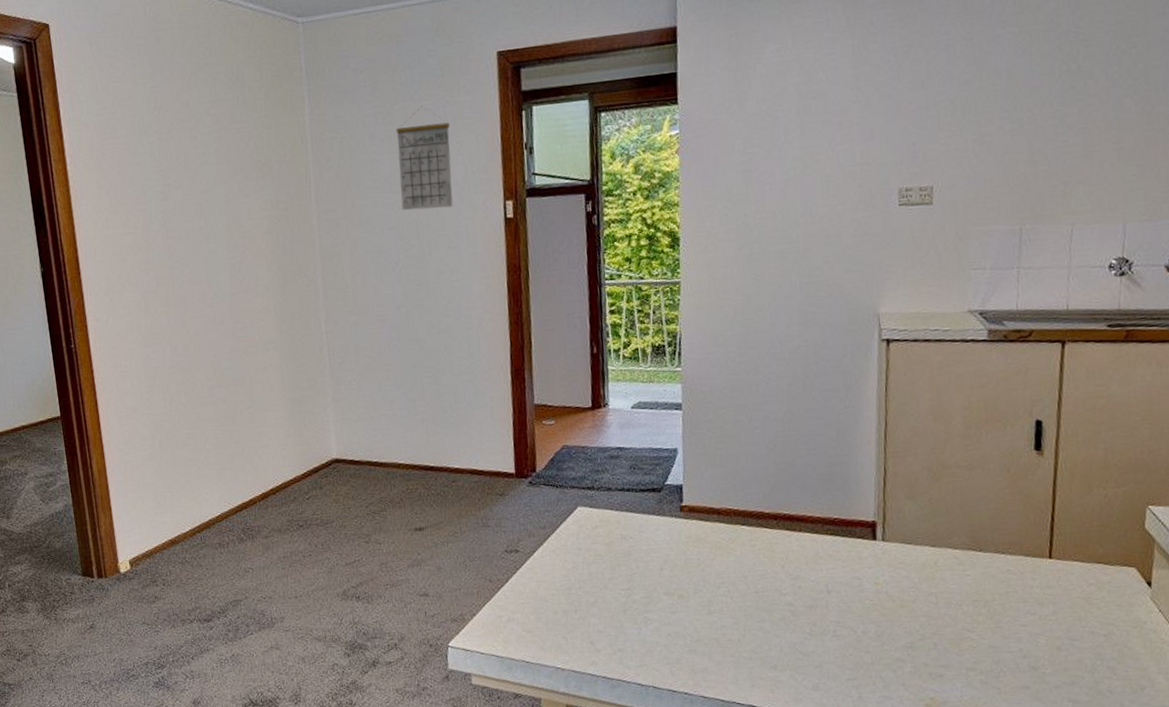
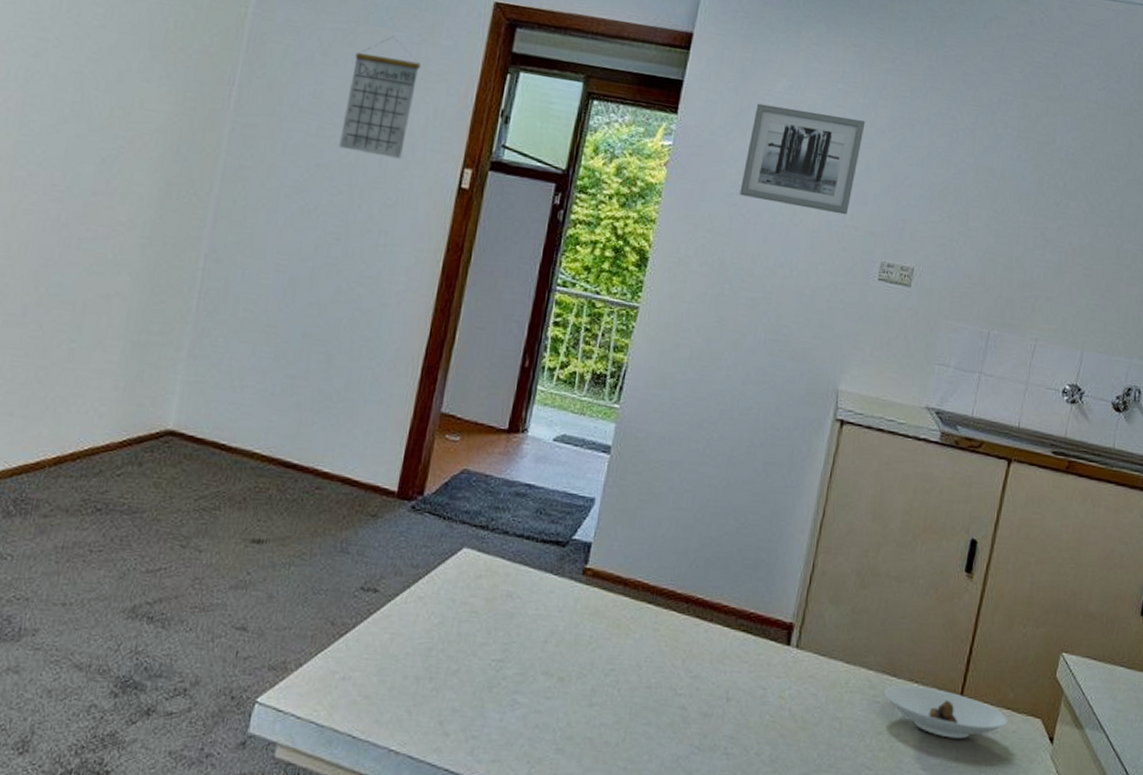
wall art: none [749,61,859,162] -> present [739,103,866,215]
saucer: none [973,555,1102,596] -> present [884,685,1009,739]

